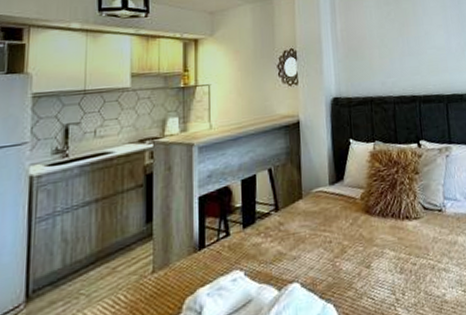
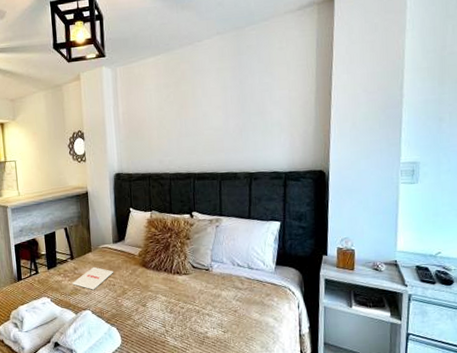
magazine: none [276,218,330,252] -> present [72,266,114,290]

